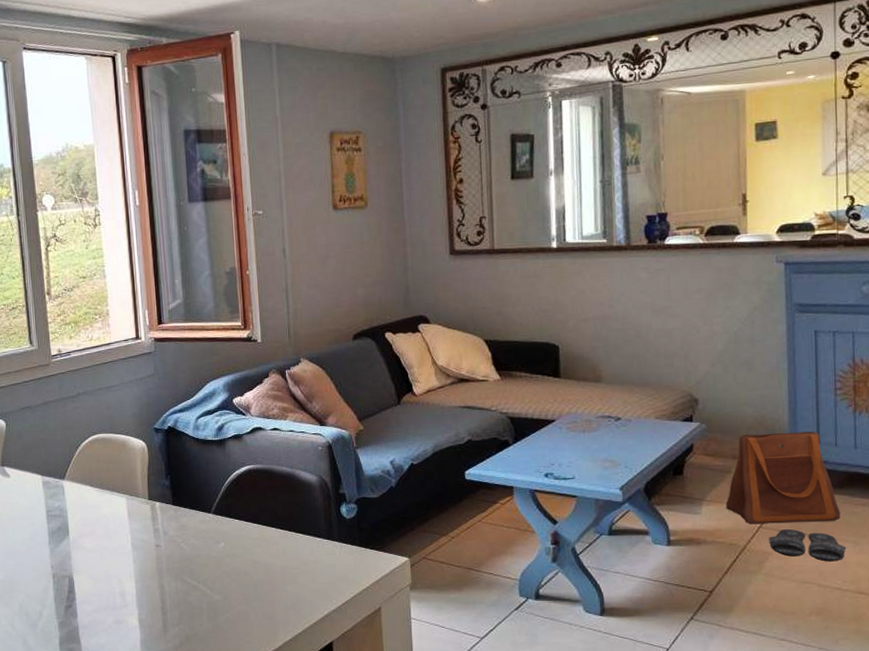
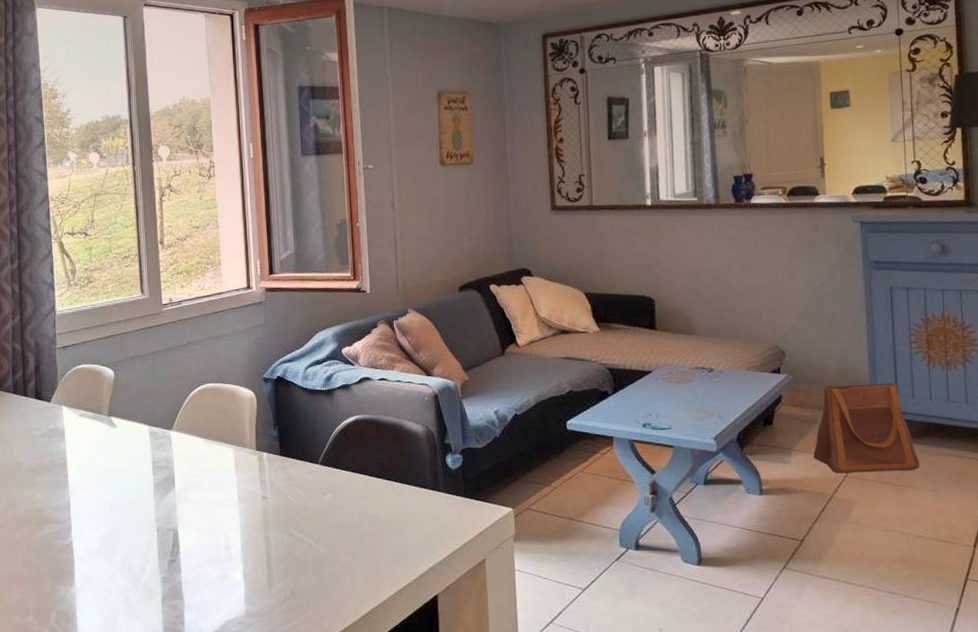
slippers: present [768,529,847,562] -> none [853,478,927,510]

